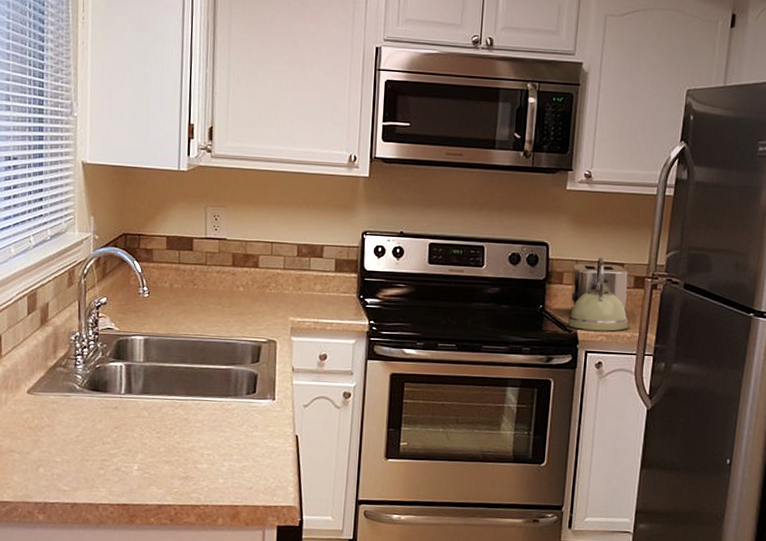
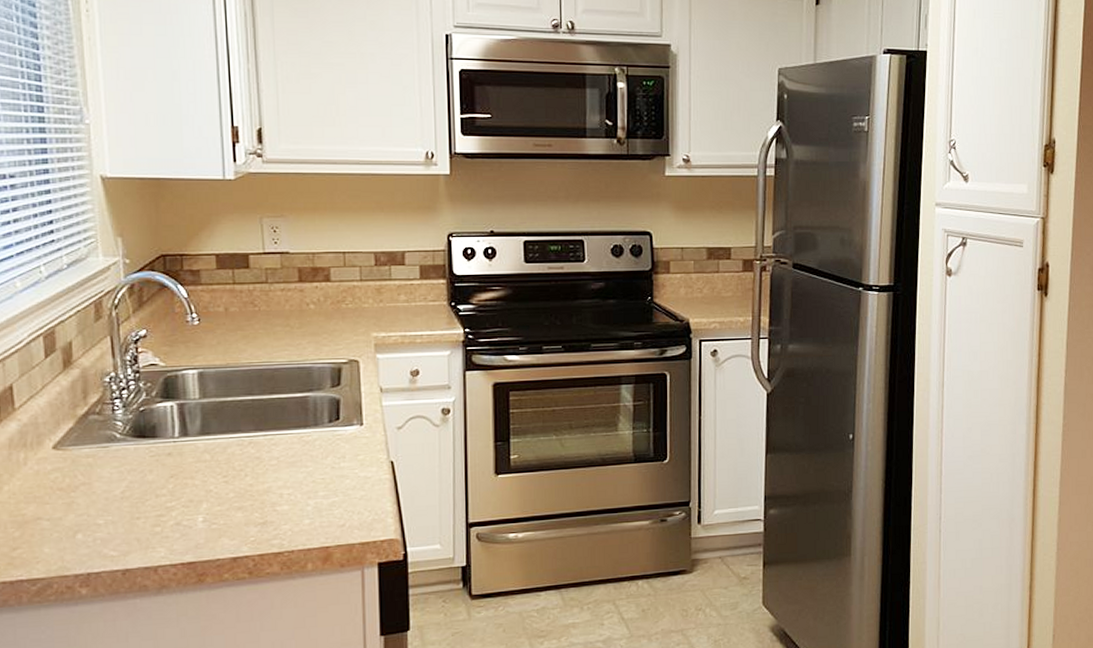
kettle: present [567,257,629,332] -> none [678,242,742,319]
toaster: present [570,263,628,312] -> none [678,249,738,300]

